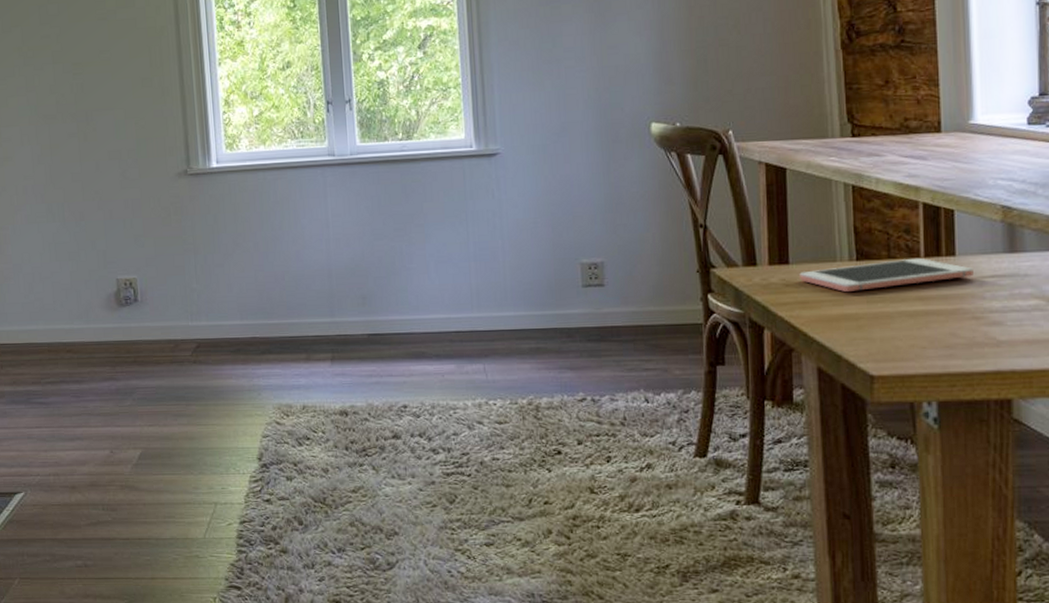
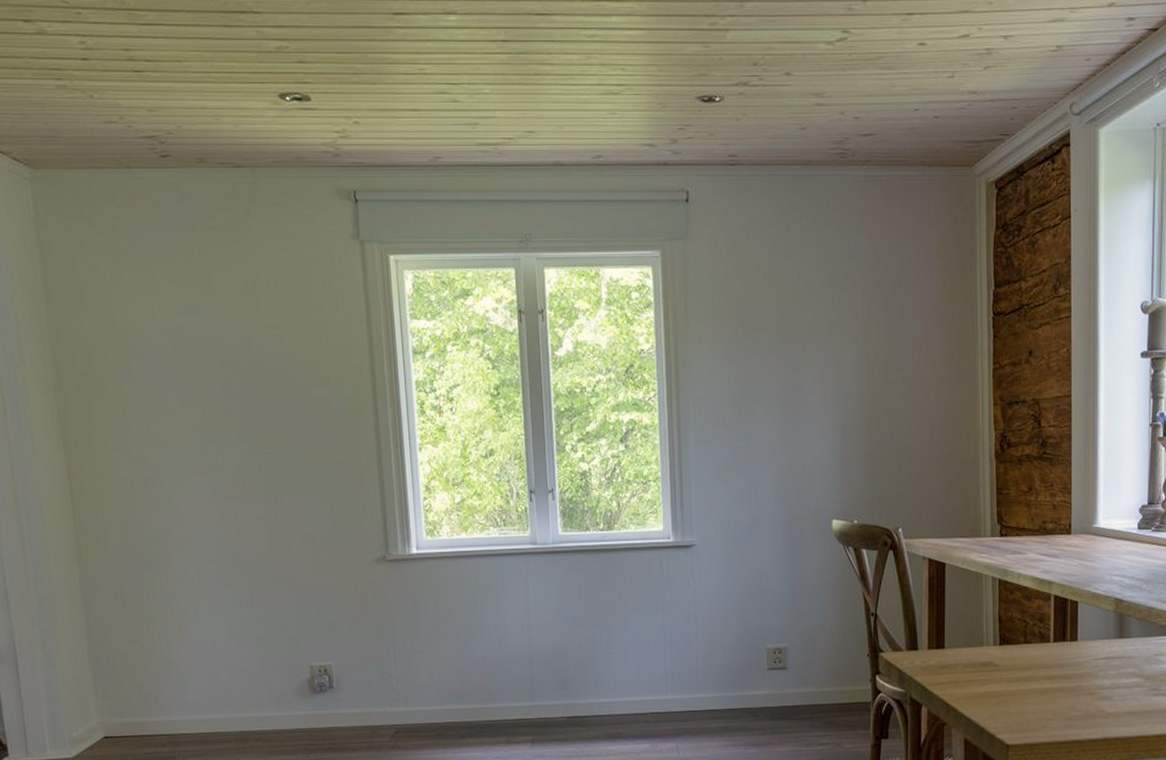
cell phone: present [800,257,974,293] -> none [953,642,1091,673]

